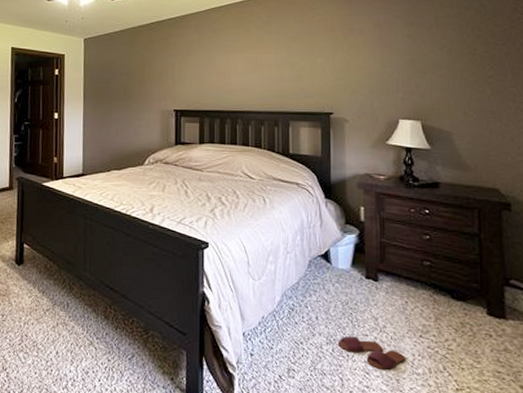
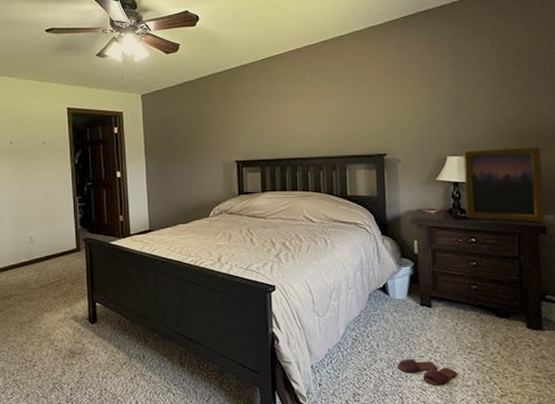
picture frame: none [417,114,510,198] -> present [463,147,545,223]

